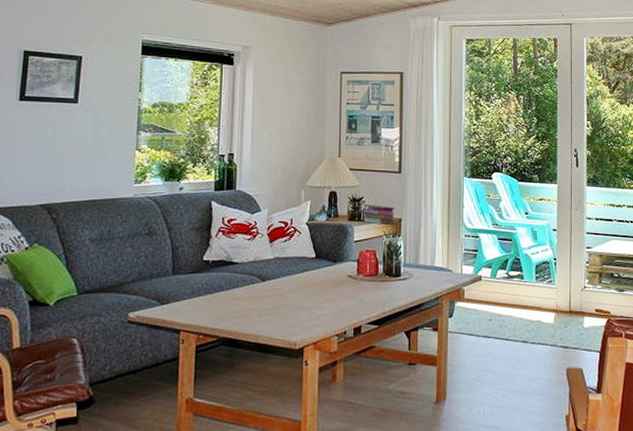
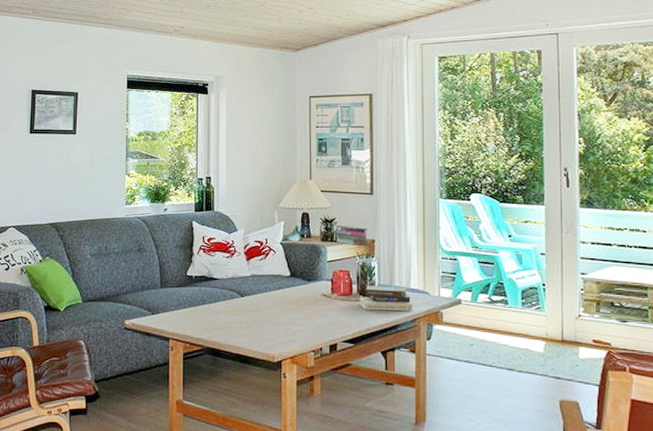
books: none [384,264,437,290] -> present [359,285,413,312]

